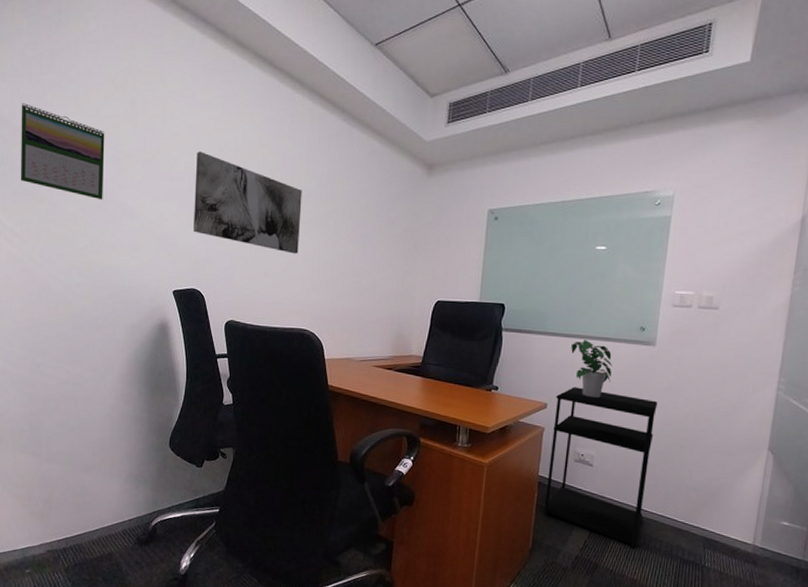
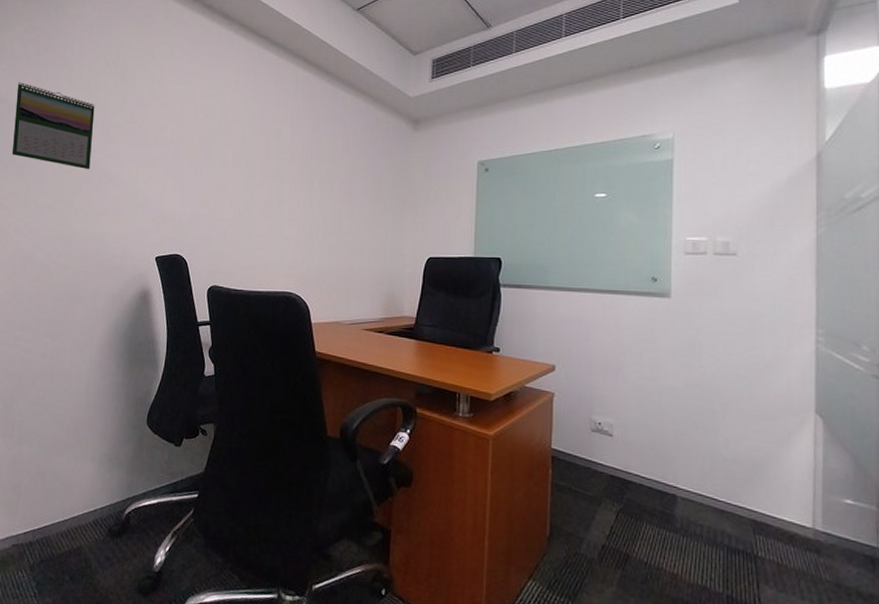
wall art: present [193,151,302,254] -> none [178,118,287,215]
shelving unit: present [543,387,658,550] -> none [560,346,680,537]
potted plant: present [571,339,612,399] -> none [577,292,624,358]

